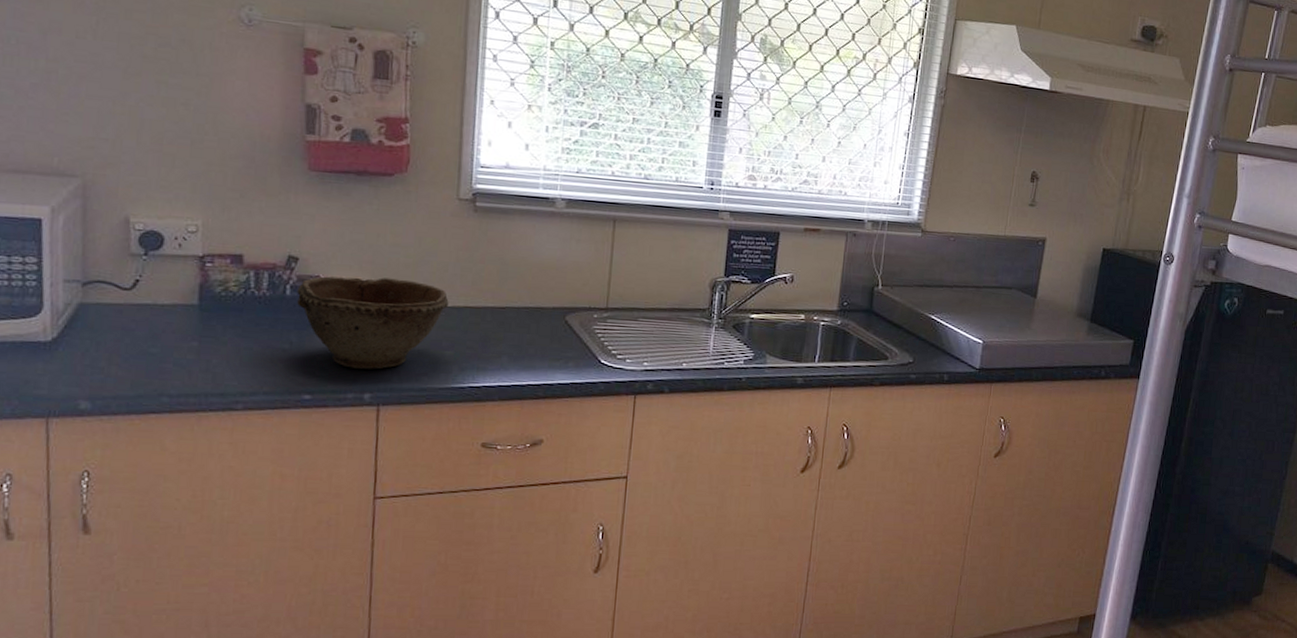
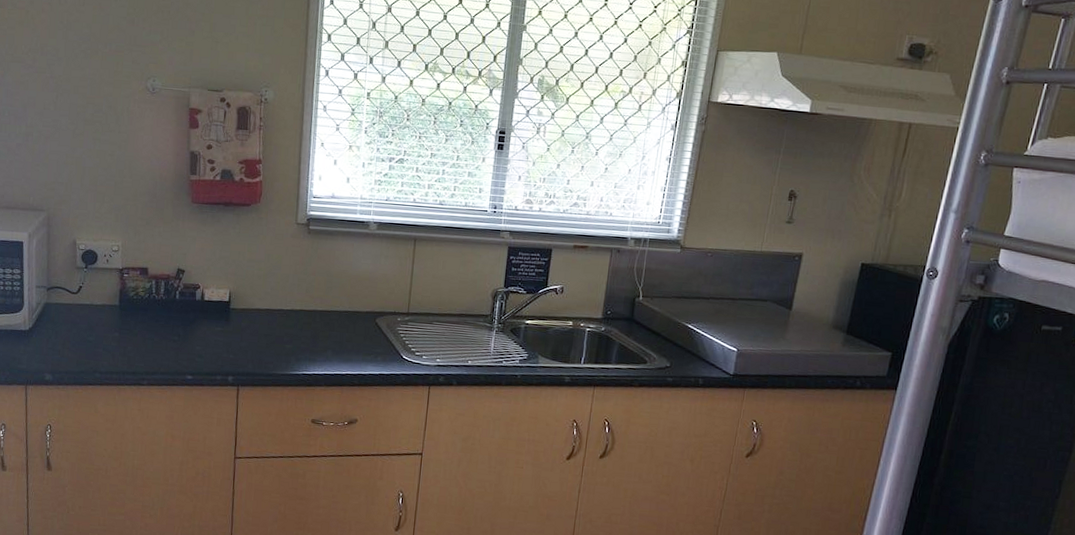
bowl: present [296,276,449,369] -> none [183,284,289,358]

